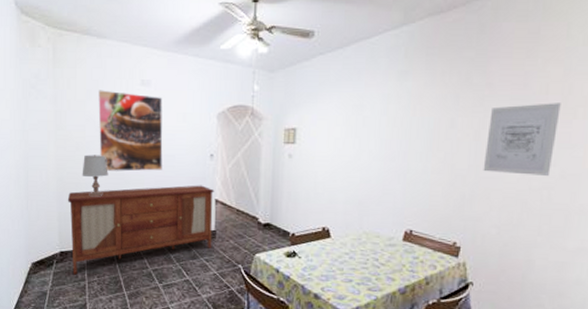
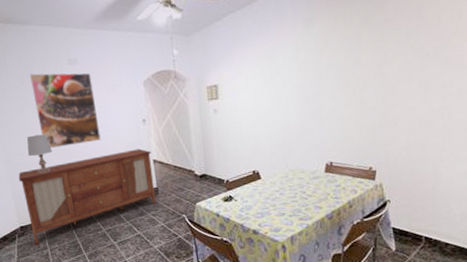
wall art: present [483,103,561,176] -> none [388,29,452,101]

